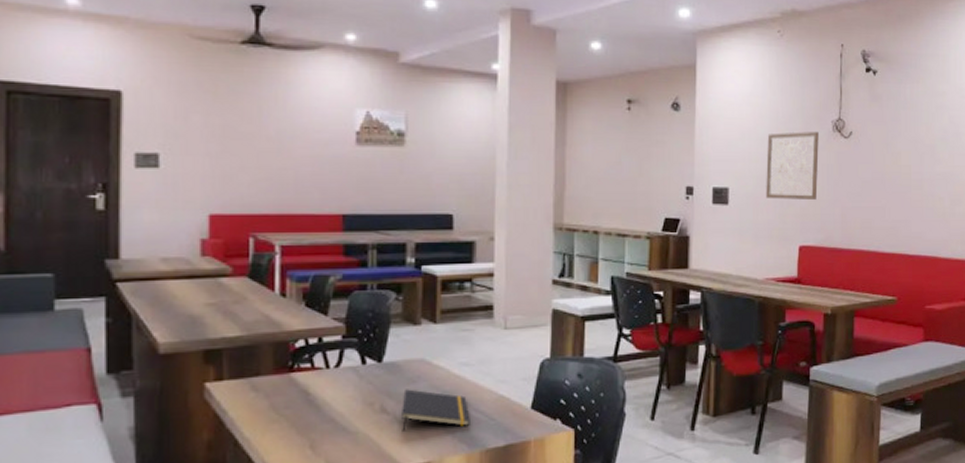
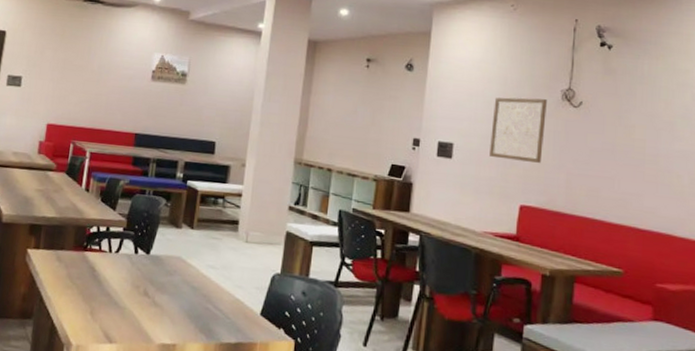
notepad: present [402,389,470,432] -> none [157,279,211,320]

